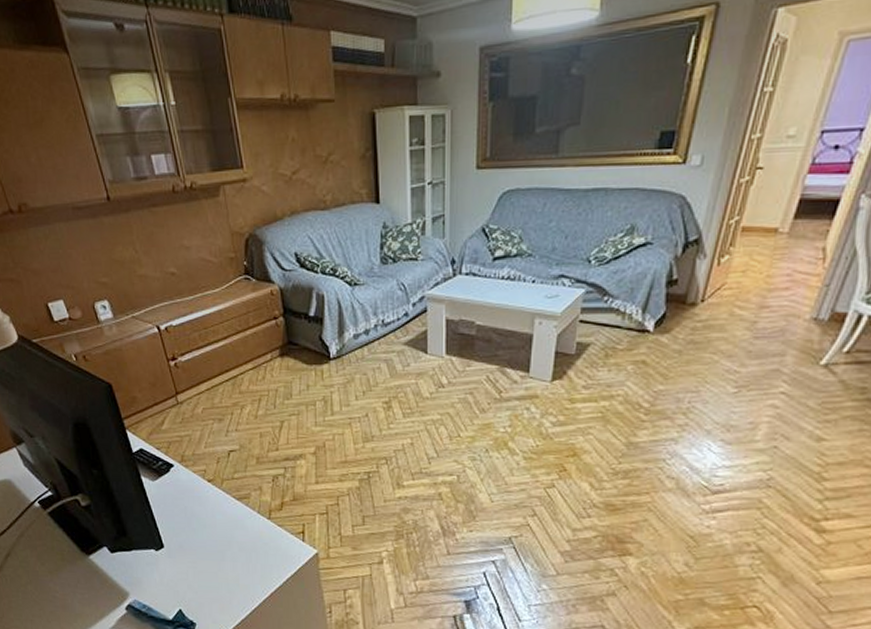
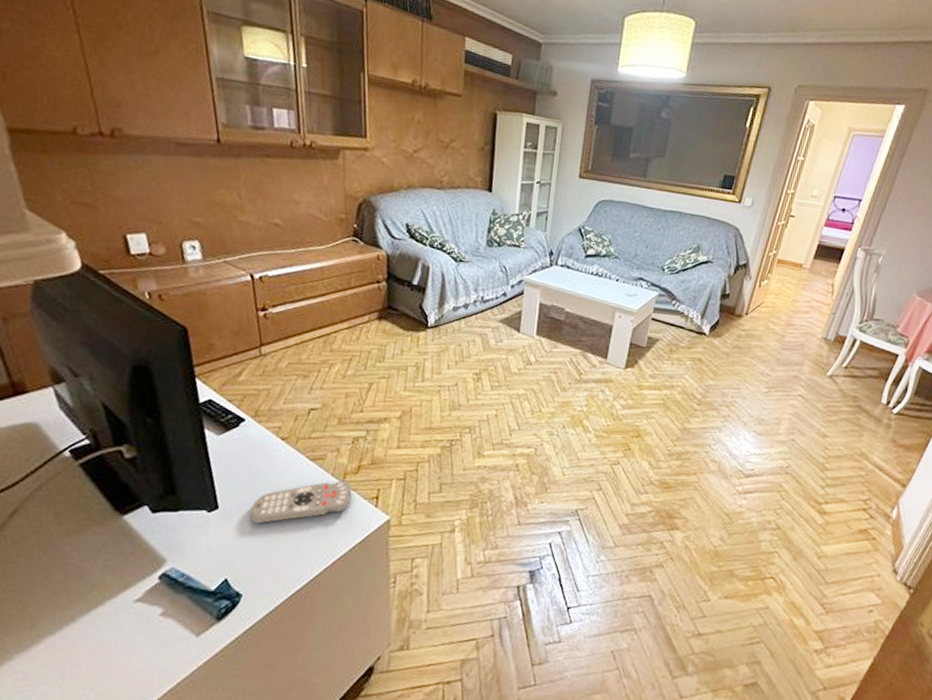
remote control: none [191,517,279,560] -> present [250,480,352,524]

